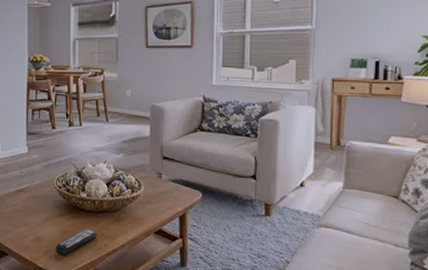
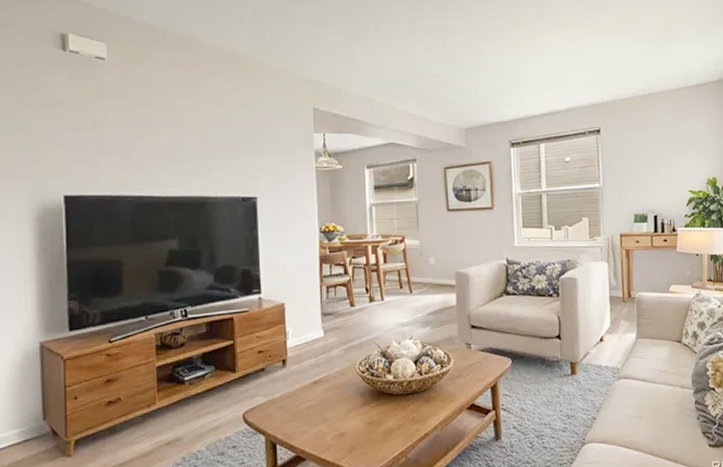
remote control: present [55,228,98,255] -> none [361,414,408,450]

